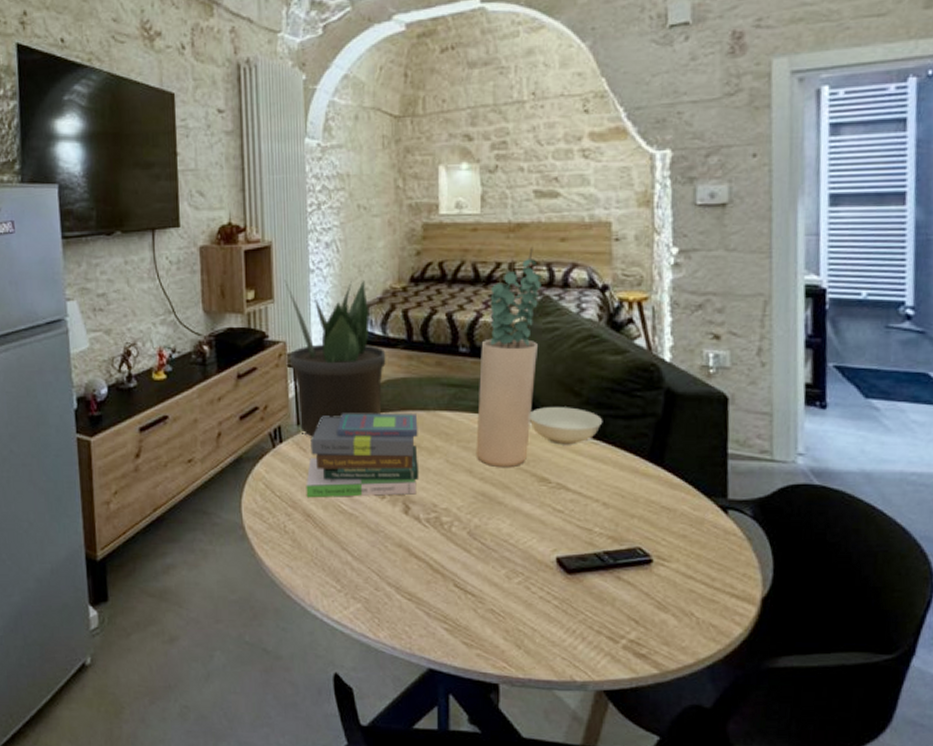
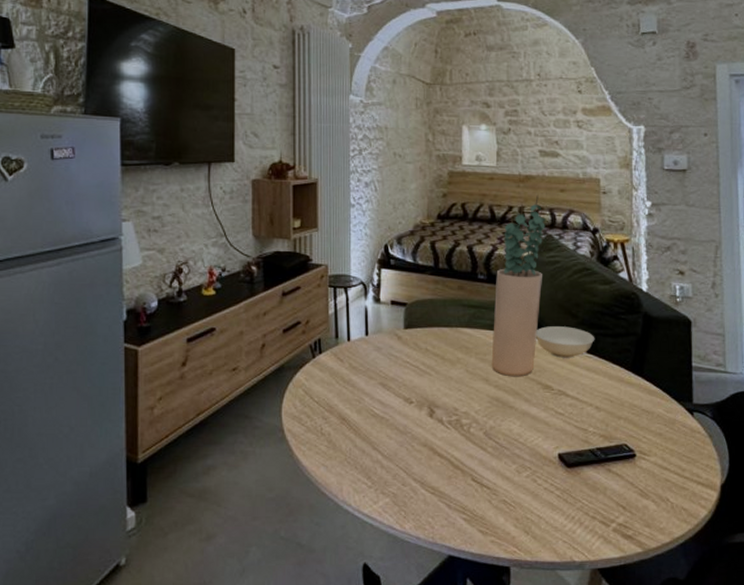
planter: present [284,279,386,437] -> none [328,212,416,349]
books: present [306,413,419,498] -> none [342,328,443,404]

